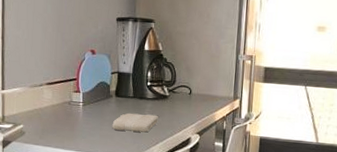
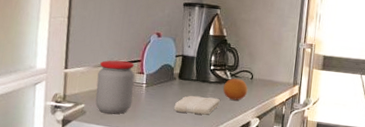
jar: none [33,79,71,134] -> present [95,60,135,114]
fruit: none [161,94,187,117] -> present [223,78,248,101]

